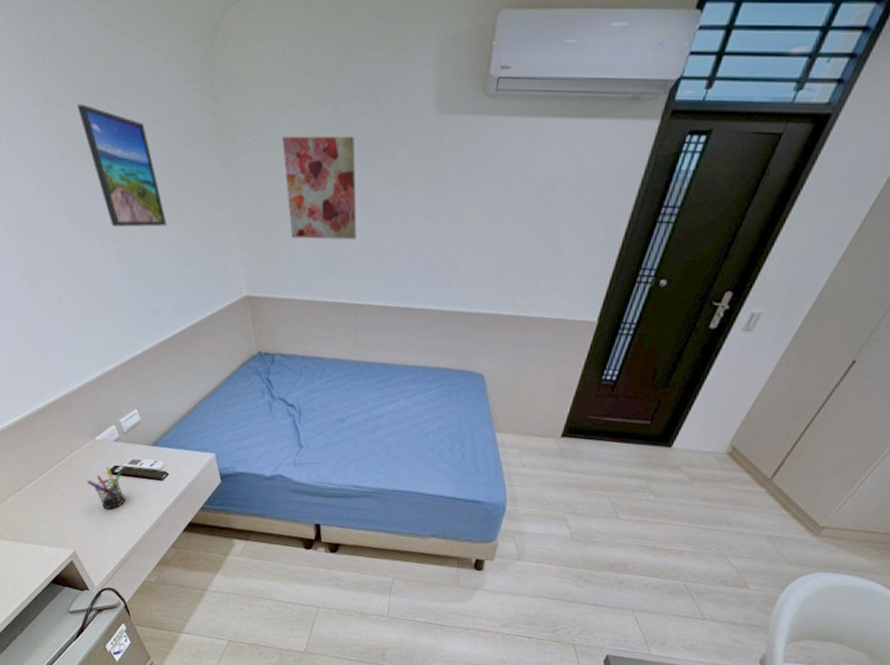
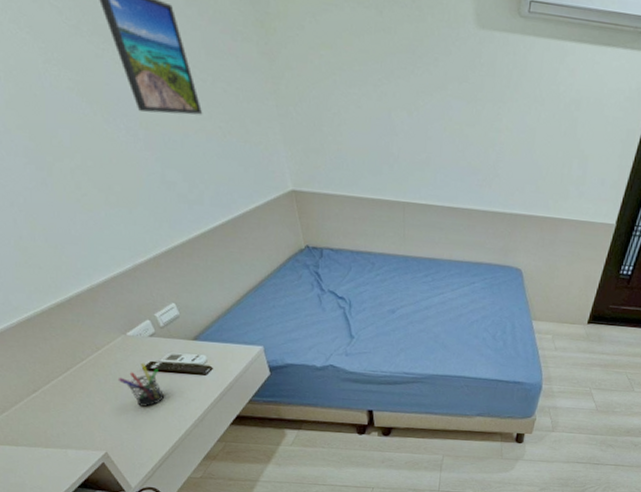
wall art: present [282,136,357,240] -> none [325,34,403,141]

